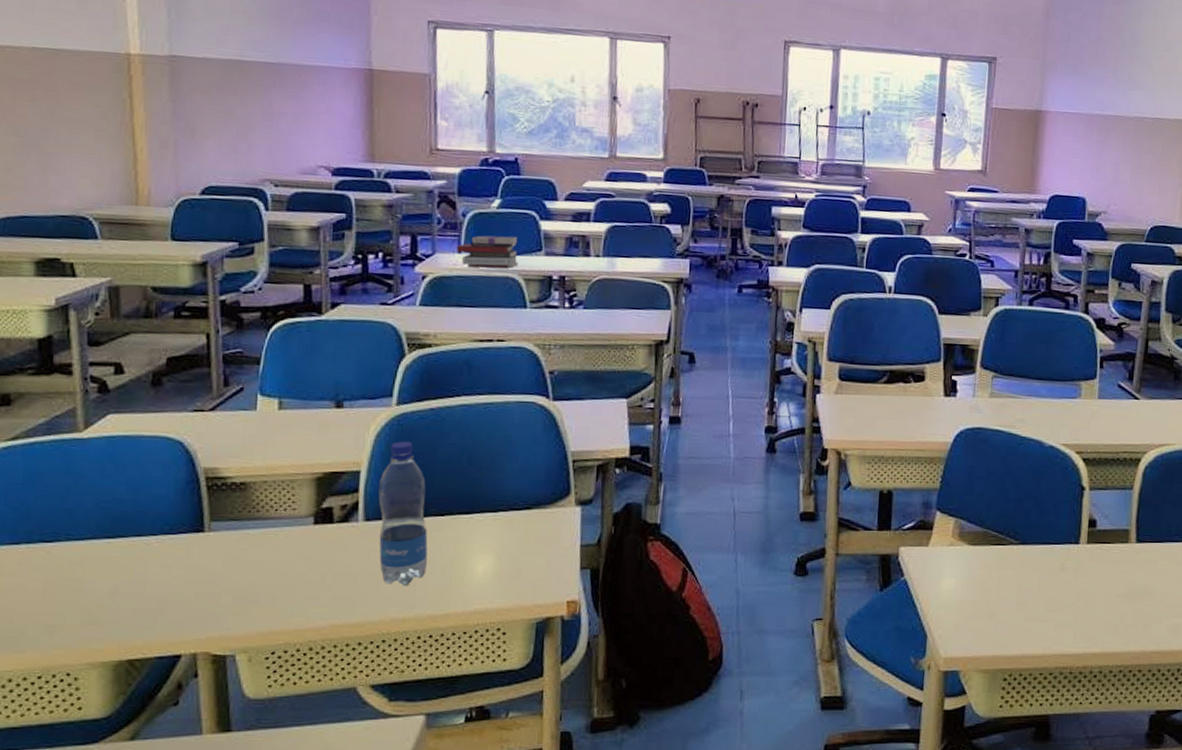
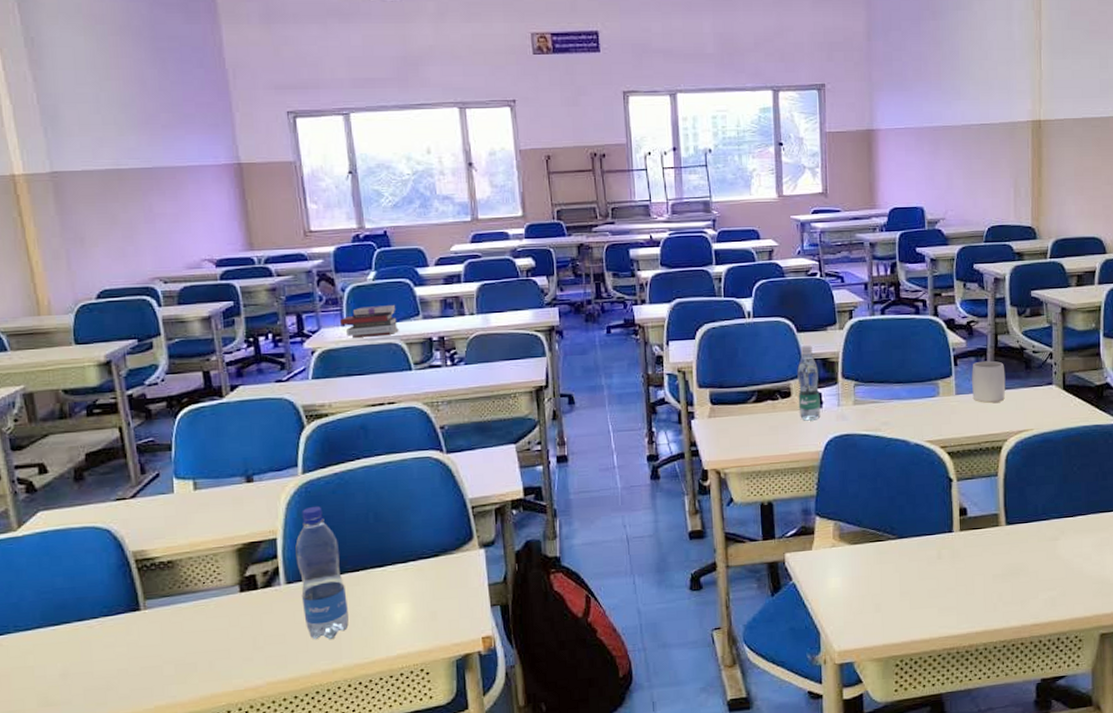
bottle: none [931,329,957,409] -> present [797,345,821,421]
mug: none [1115,366,1153,413] -> present [972,360,1006,404]

